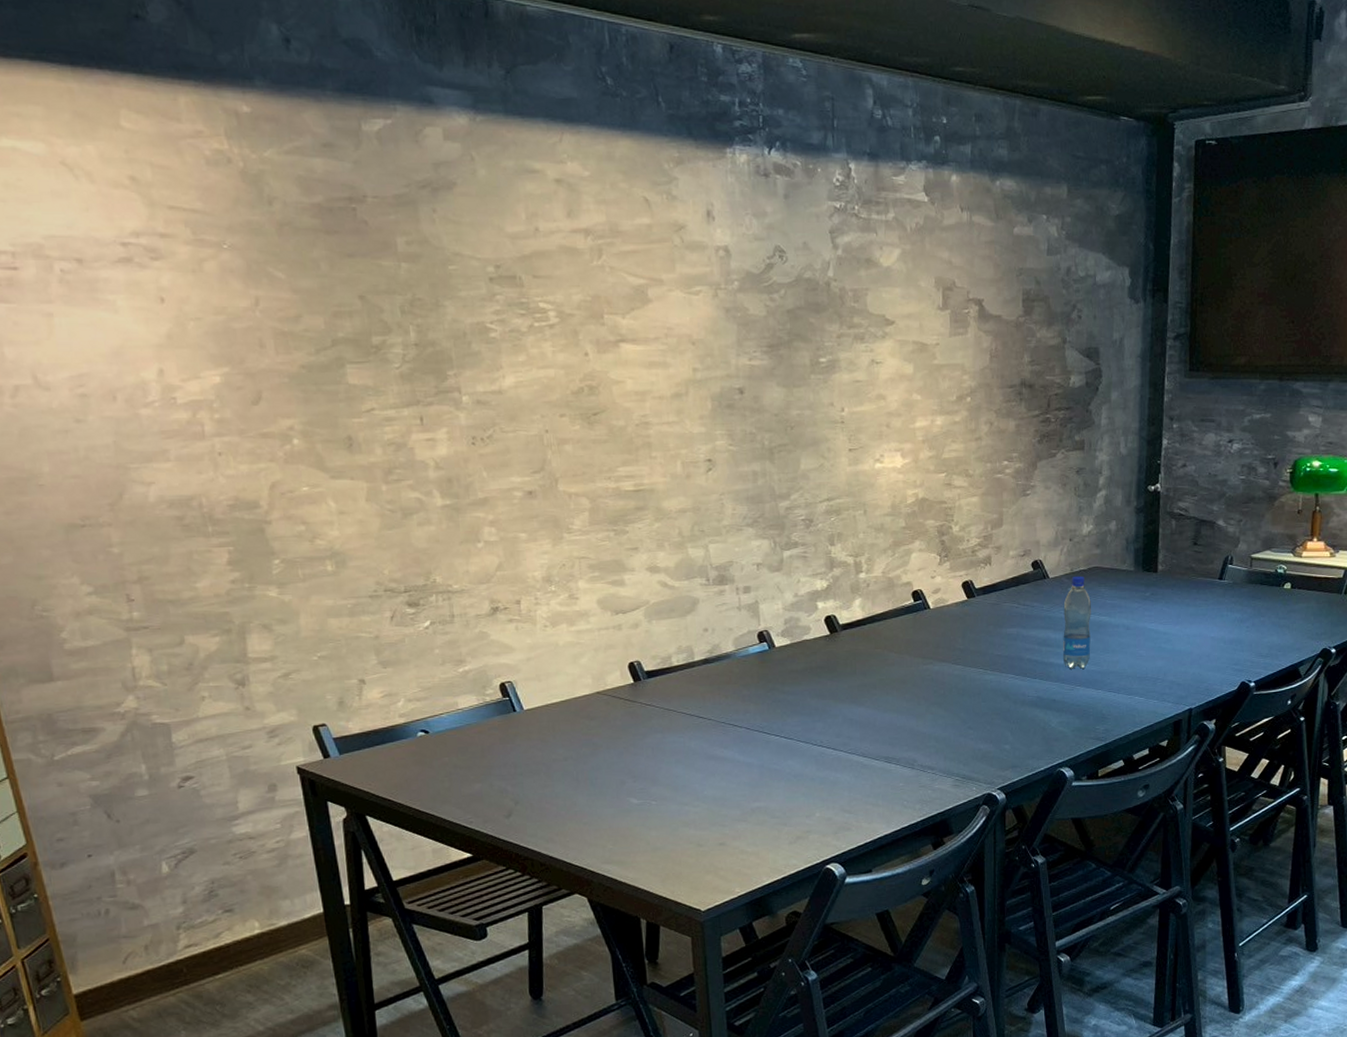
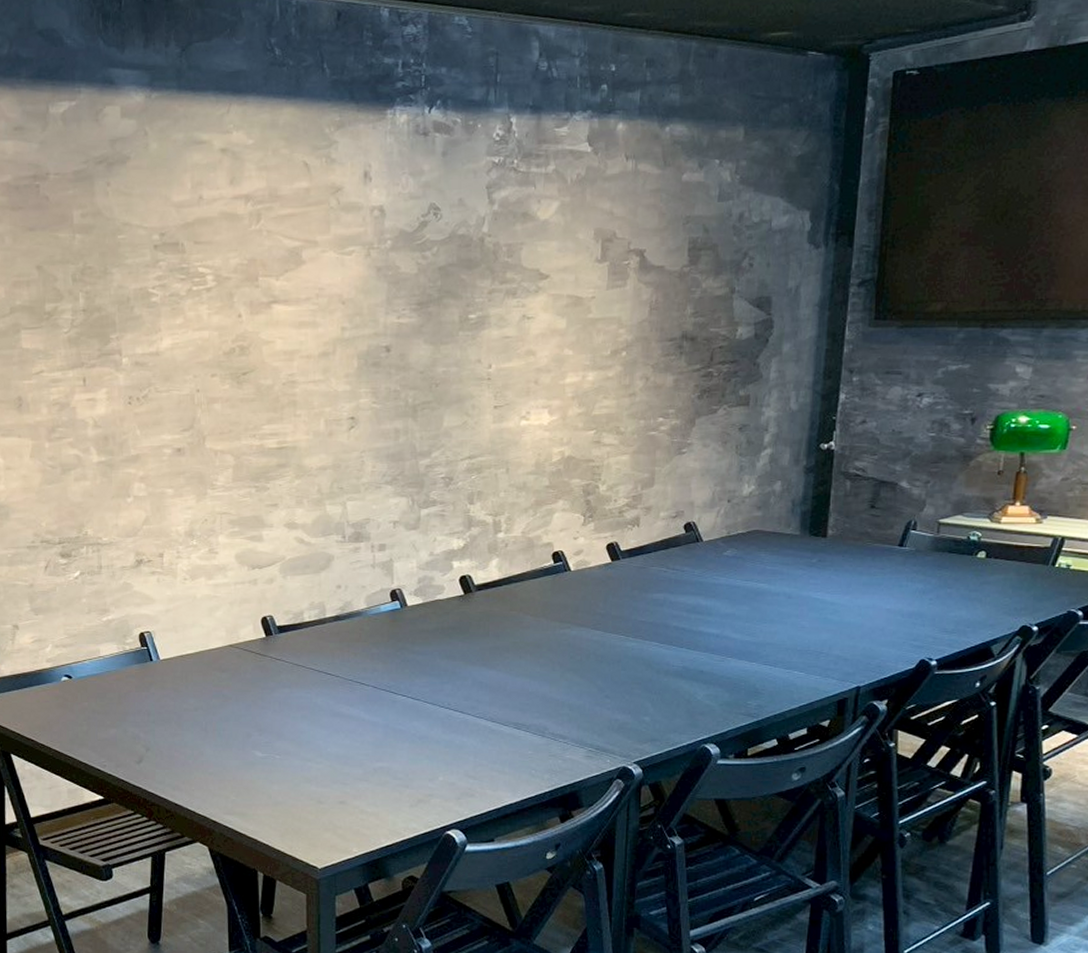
bottle: present [1062,576,1091,669] -> none [713,539,749,639]

